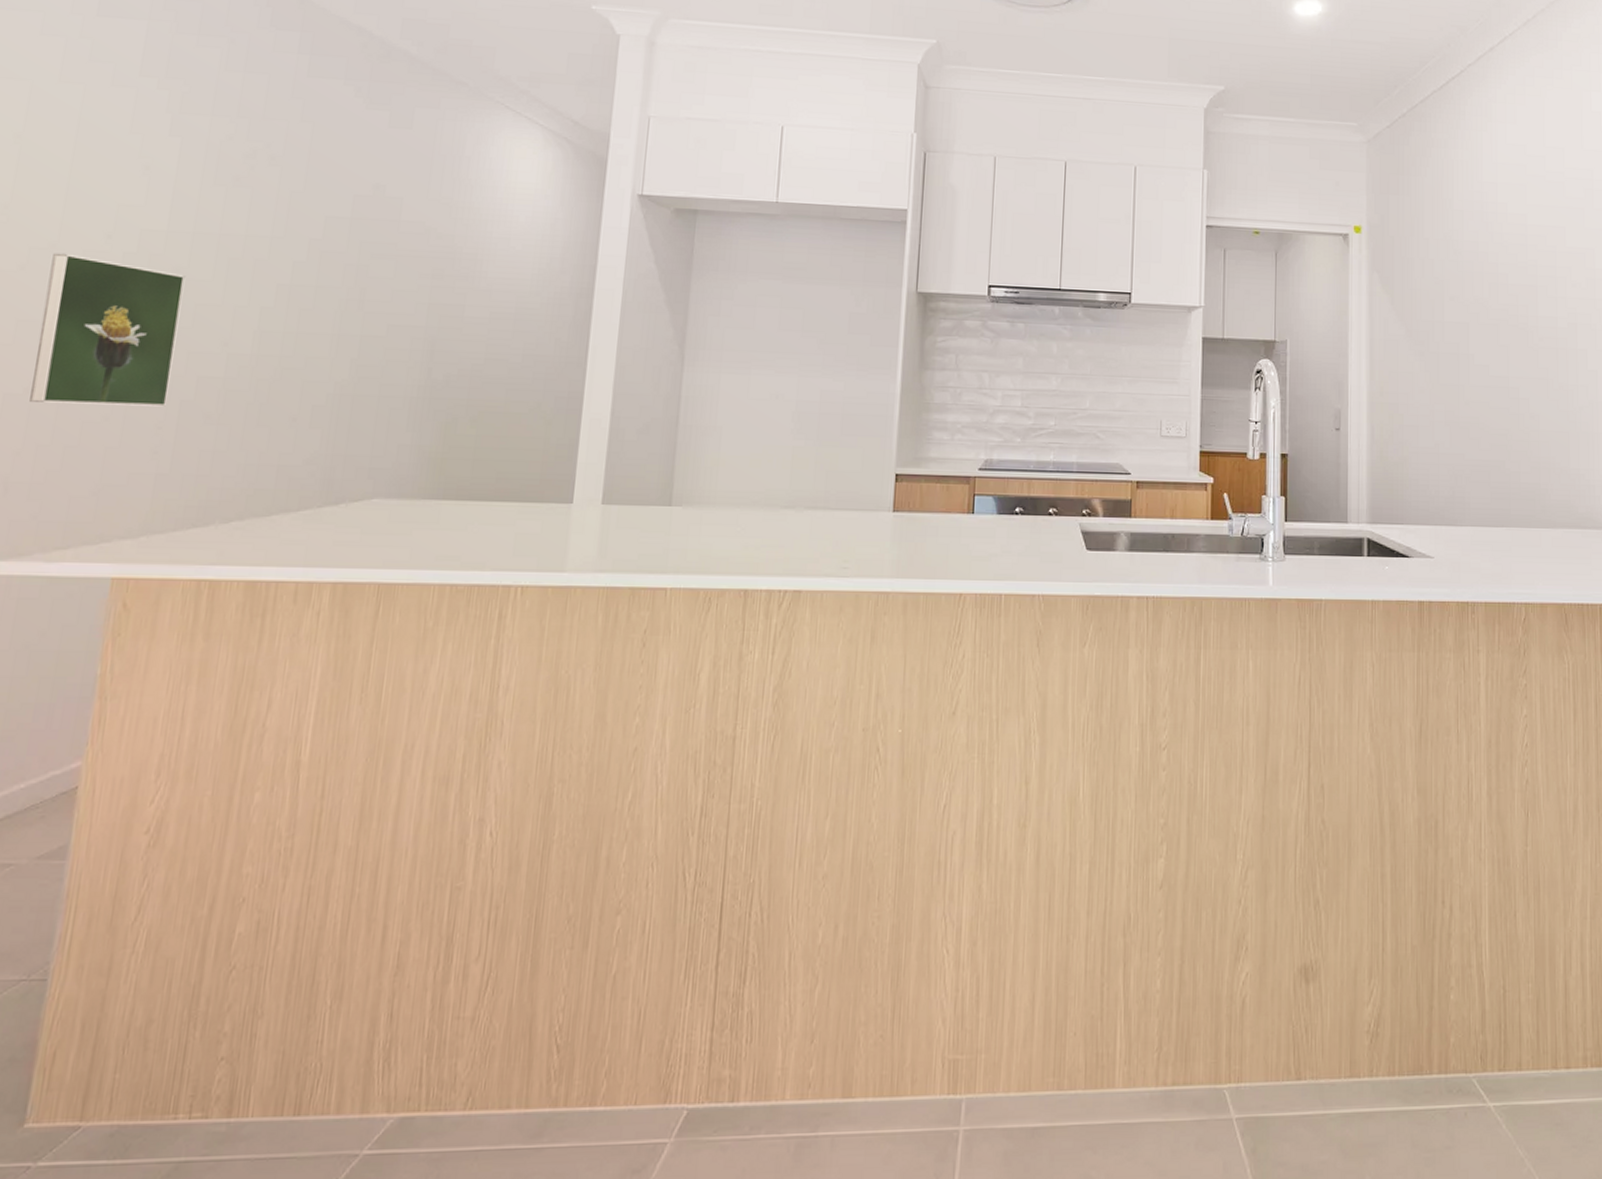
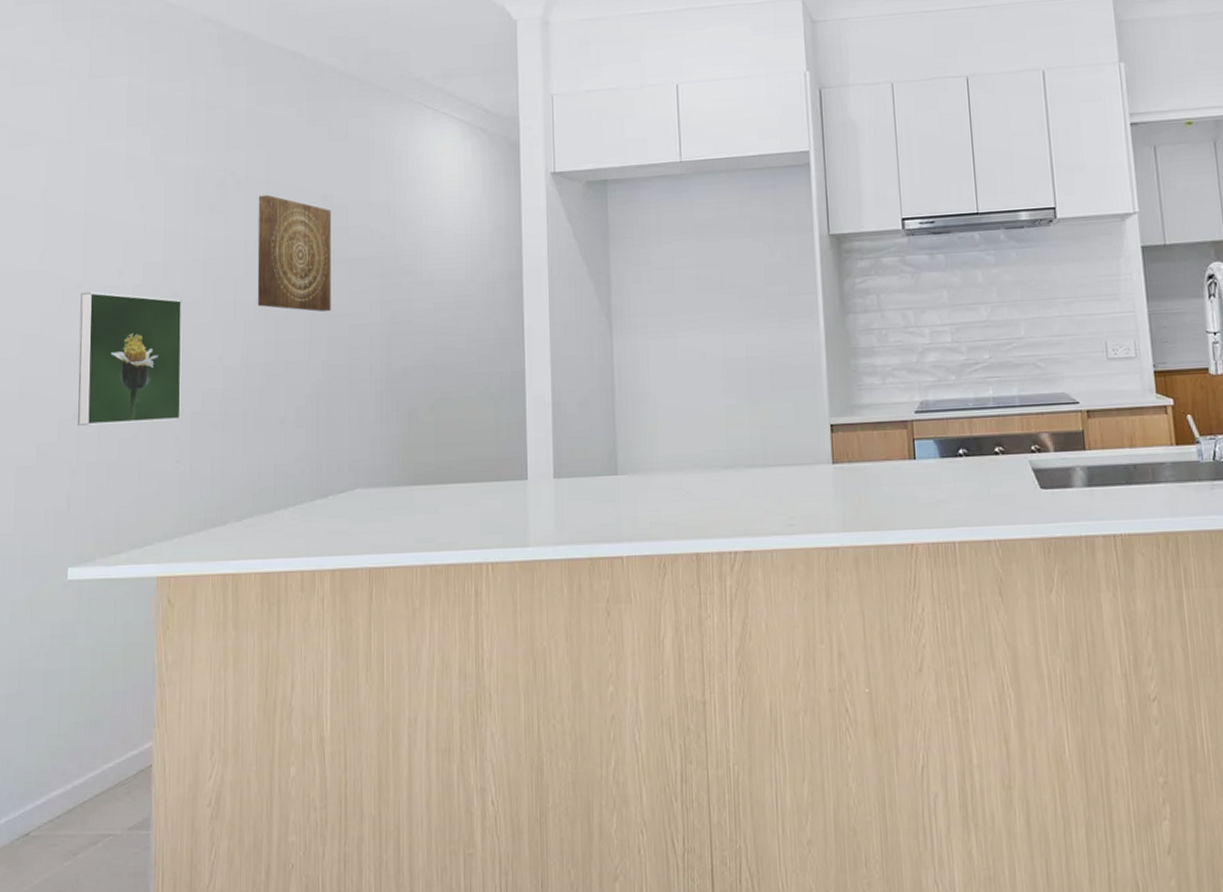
wall art: none [279,174,383,307] -> present [257,194,331,312]

